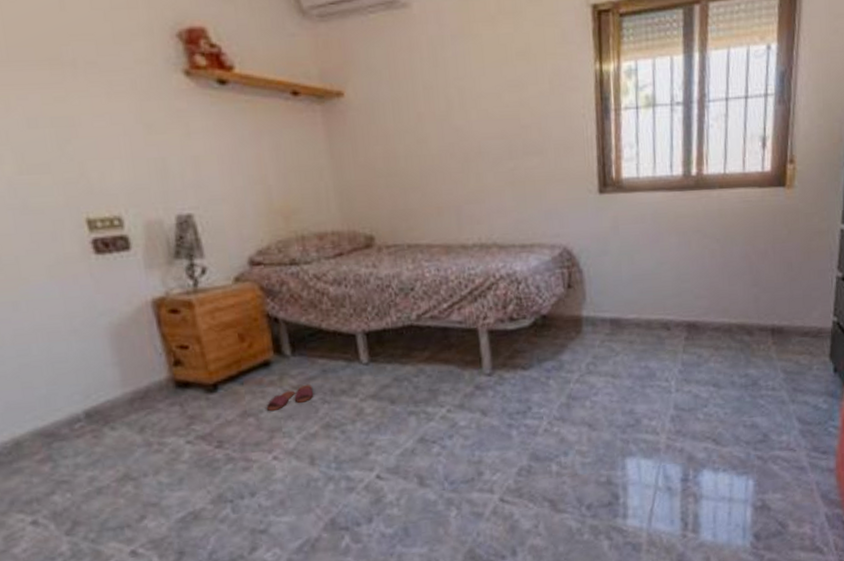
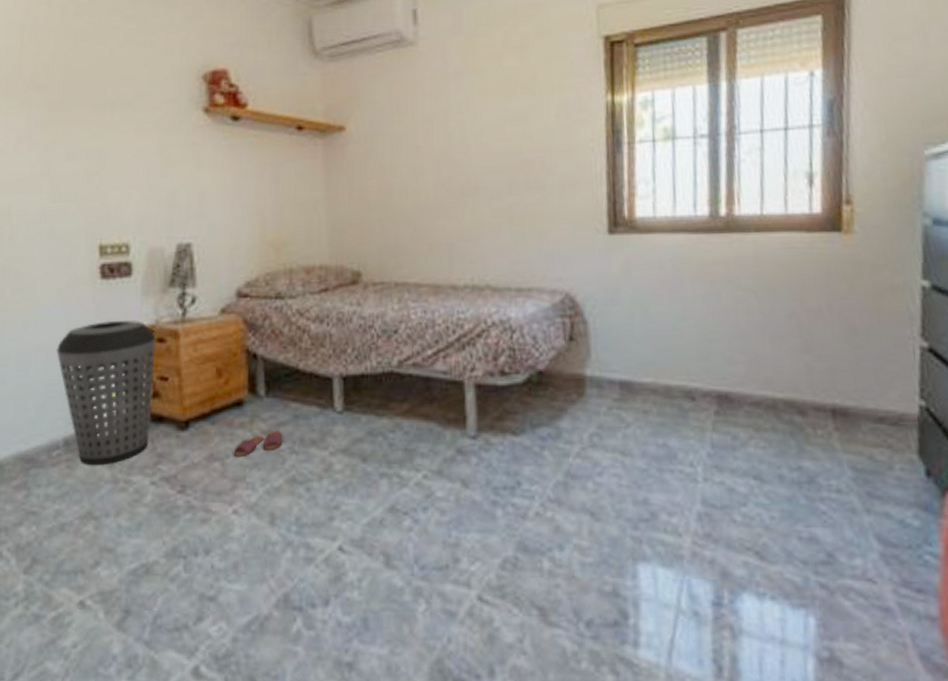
trash bin: none [58,293,178,433] -> present [56,319,157,466]

